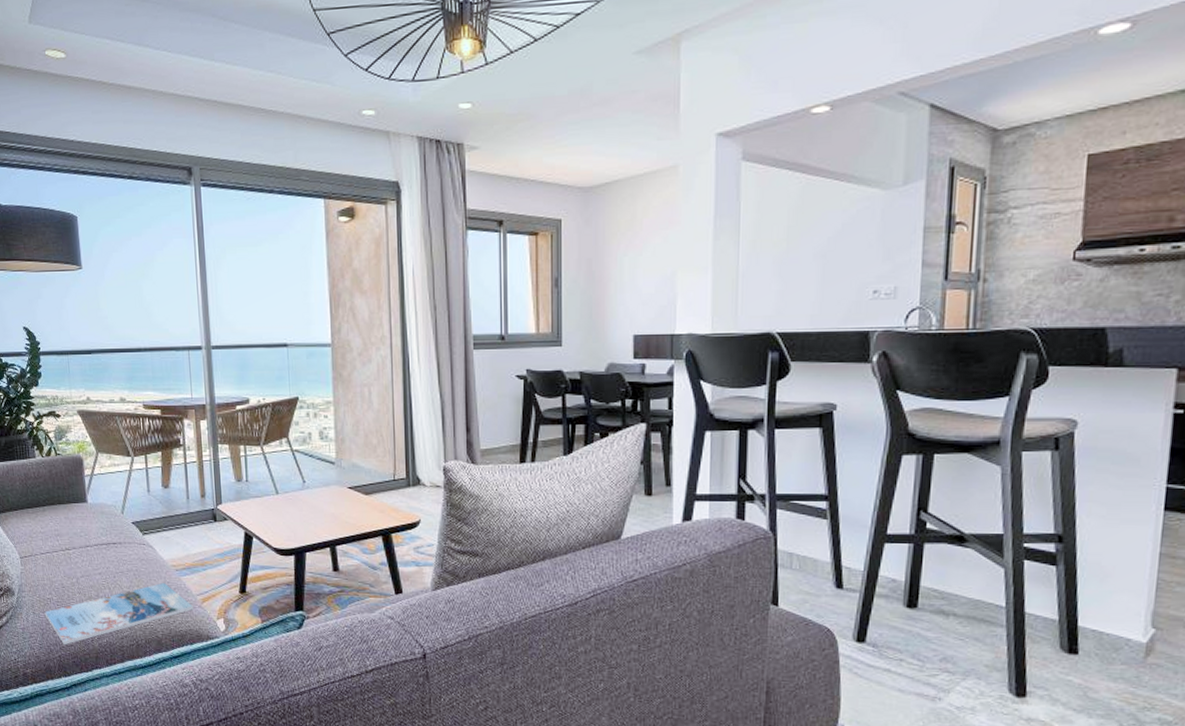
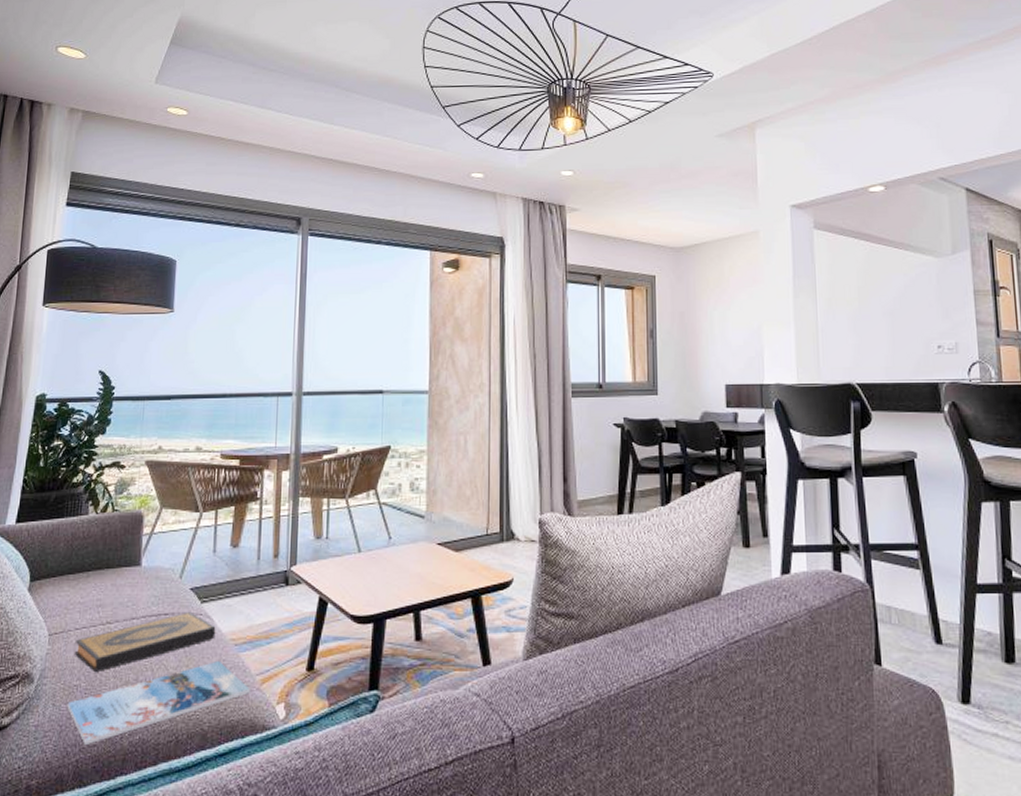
hardback book: none [42,542,159,588] -> present [74,612,216,671]

